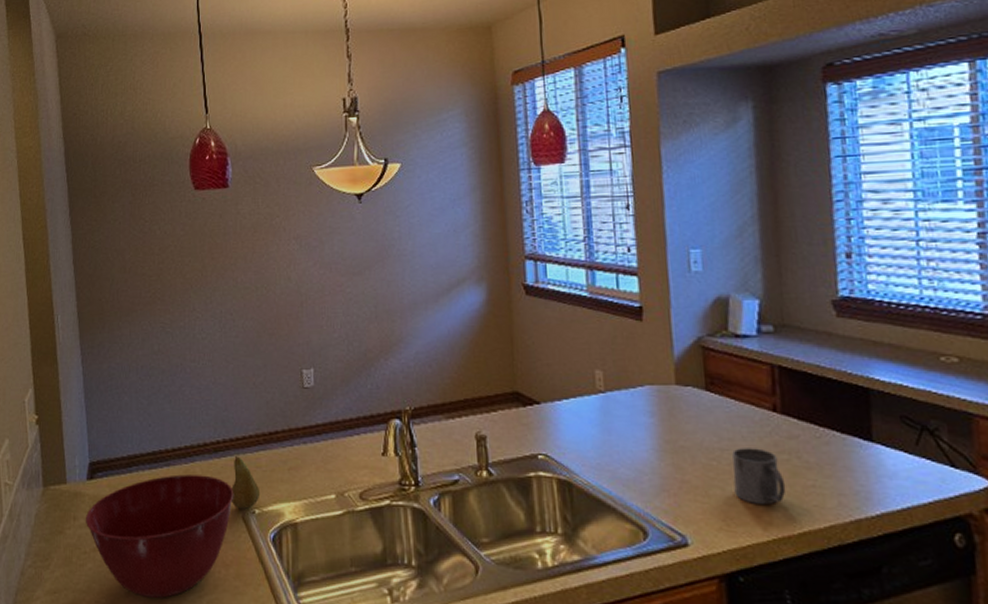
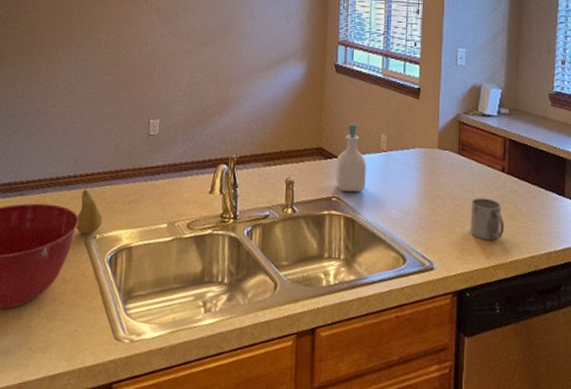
soap bottle: none [538,358,582,446] -> present [335,123,367,192]

